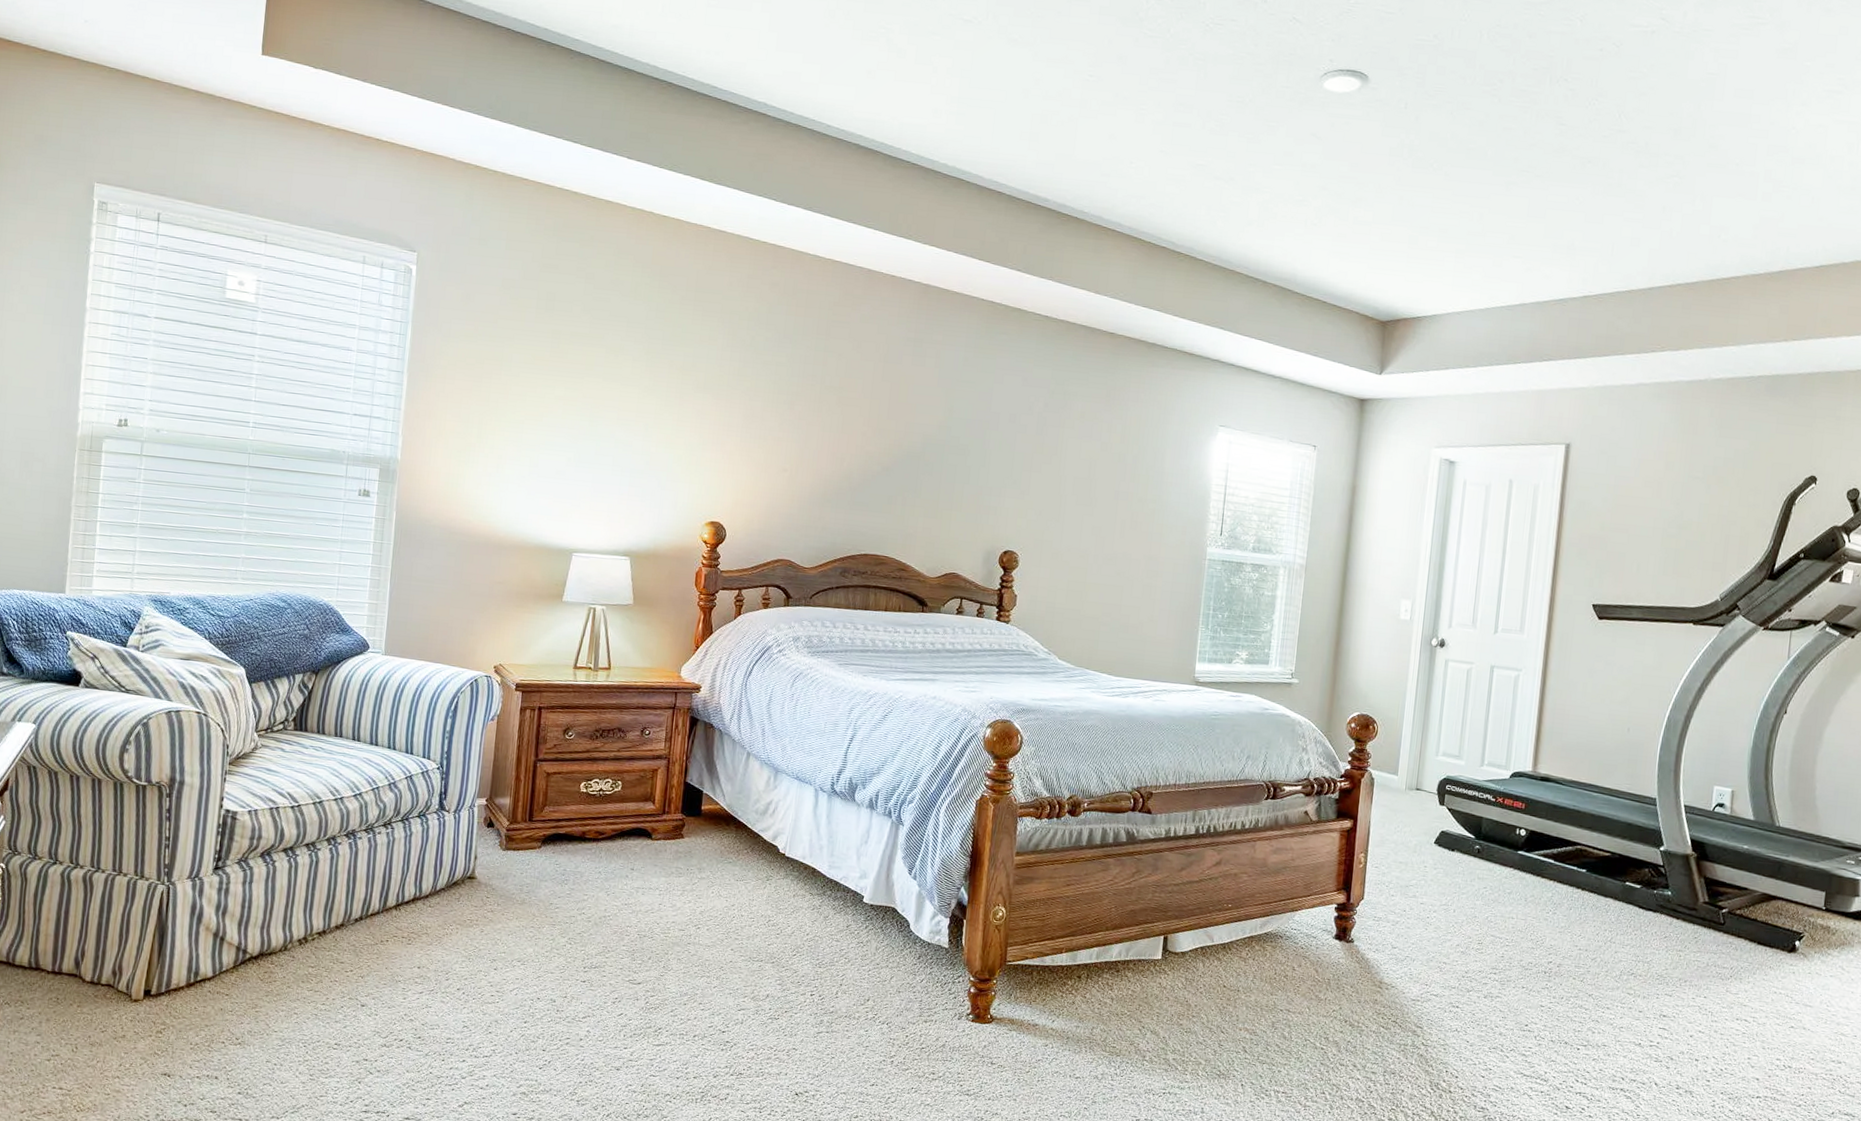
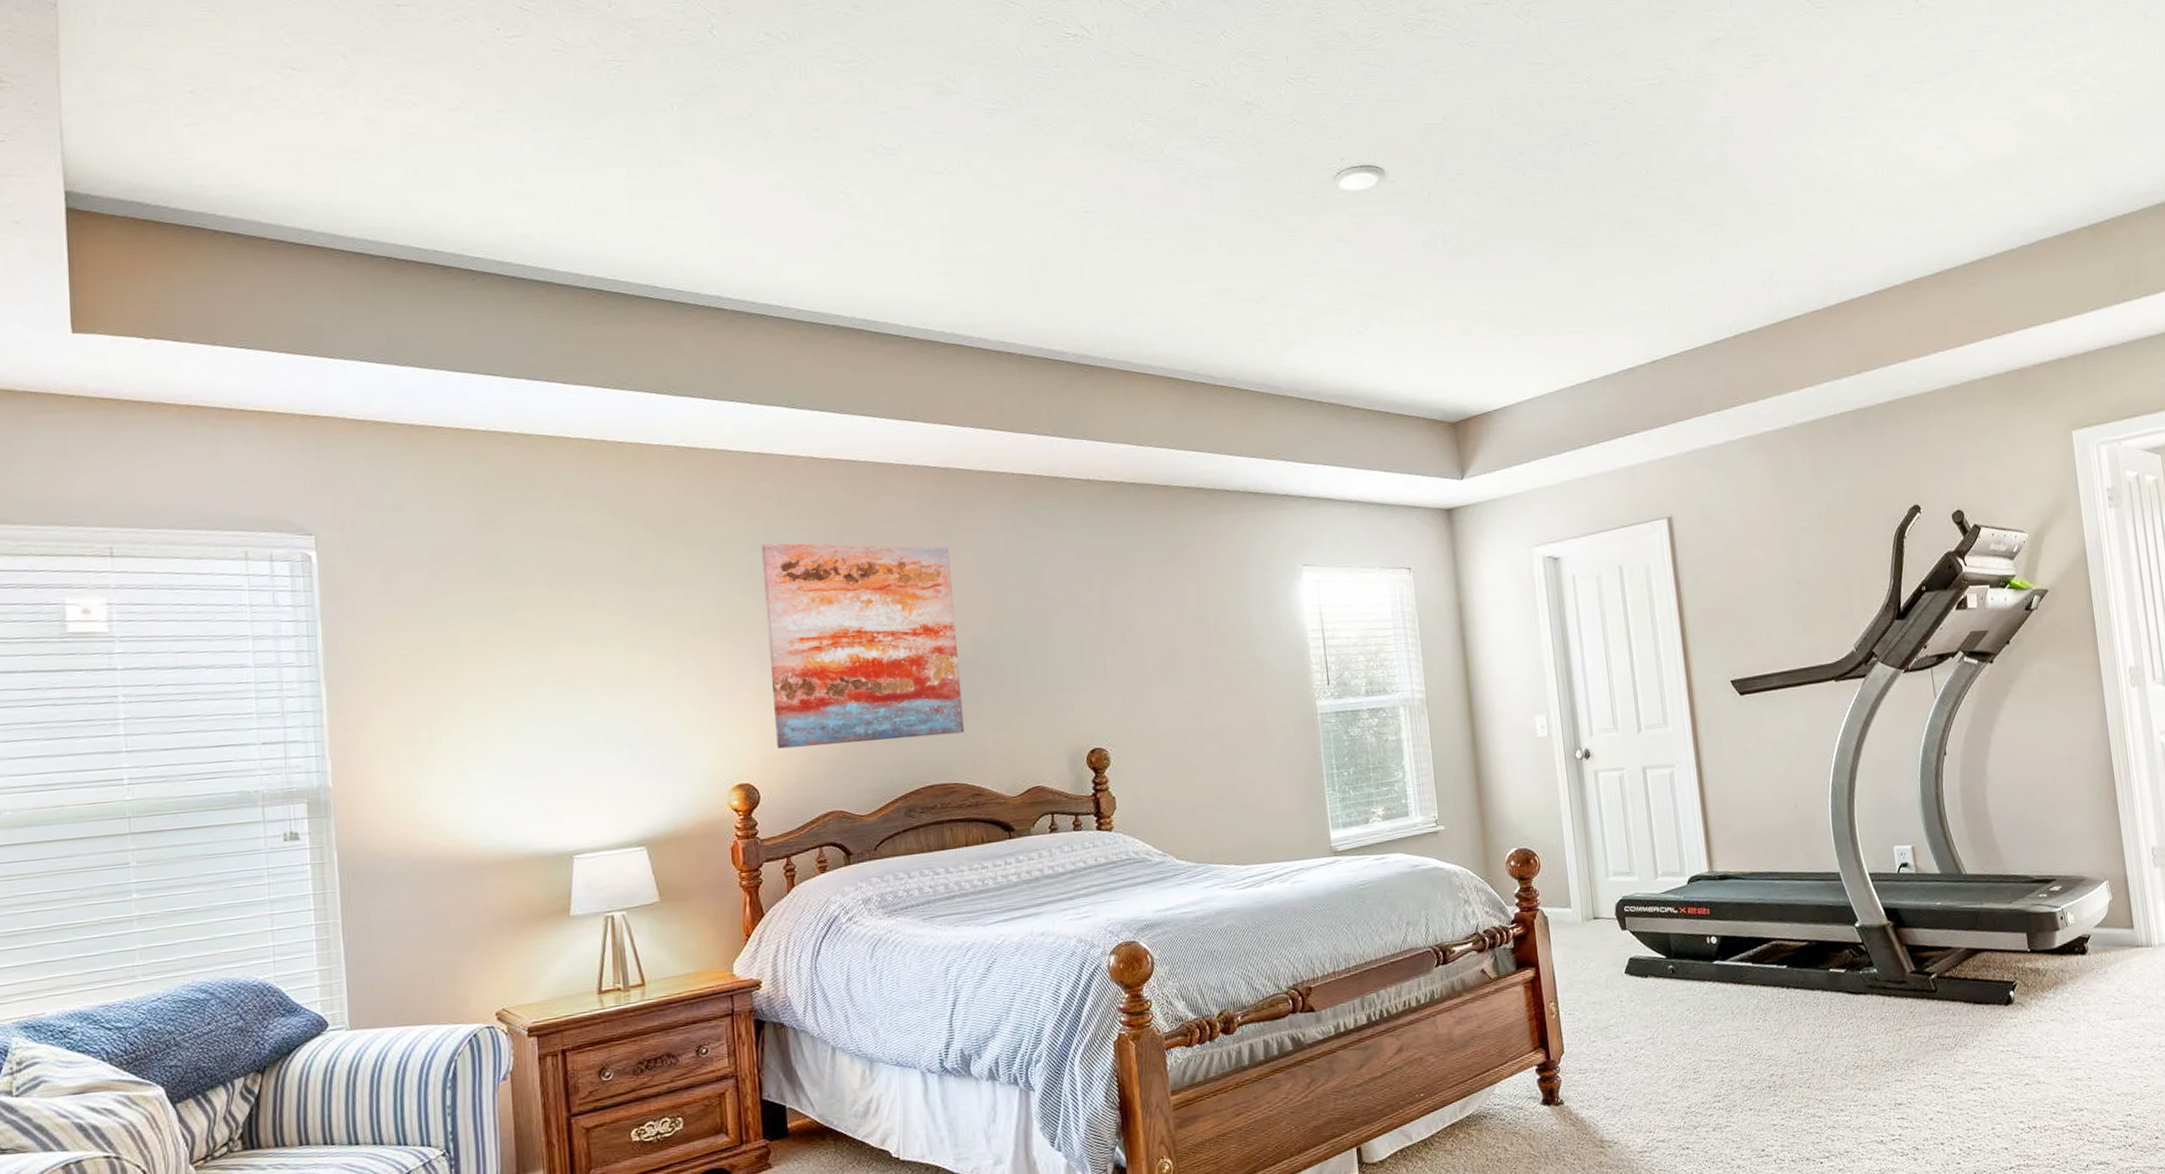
wall art: none [747,323,917,515] -> present [762,543,965,749]

